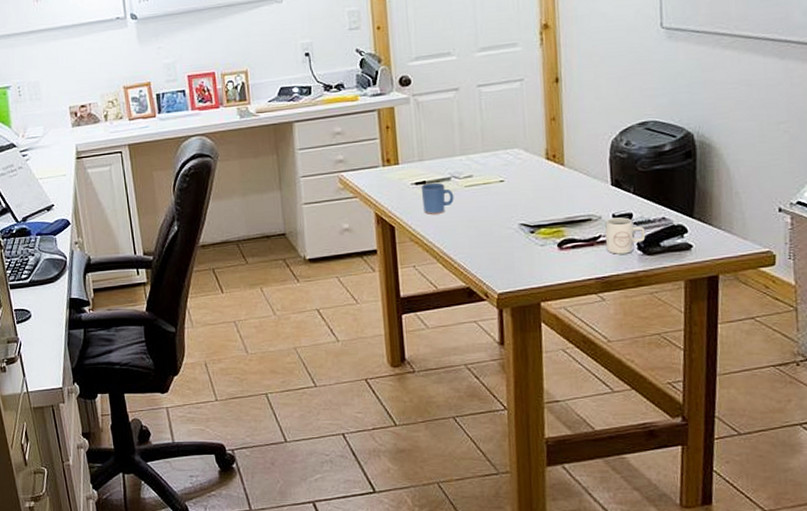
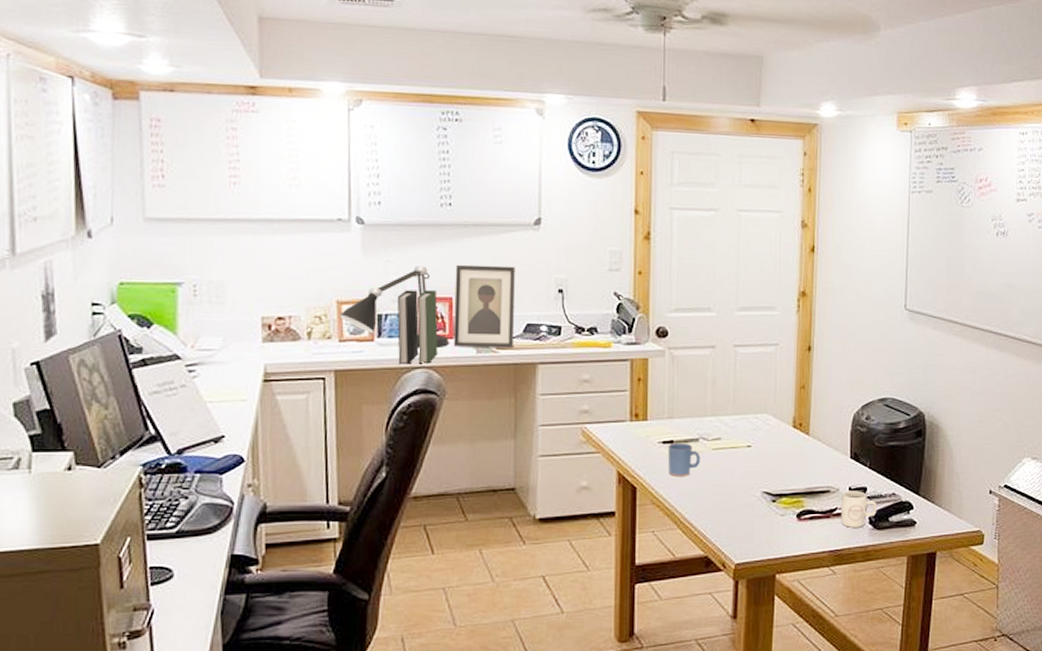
desk lamp: none [127,48,216,119] -> present [340,265,449,348]
binder: none [170,68,208,134] -> present [397,290,438,364]
picture frame: none [214,37,270,114] -> present [453,264,516,348]

